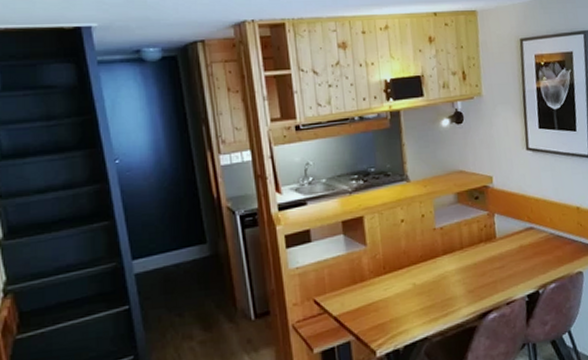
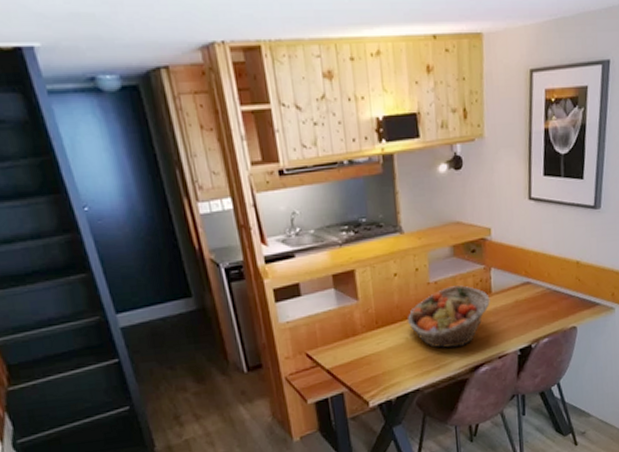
fruit basket: none [414,231,495,294] -> present [407,285,490,348]

